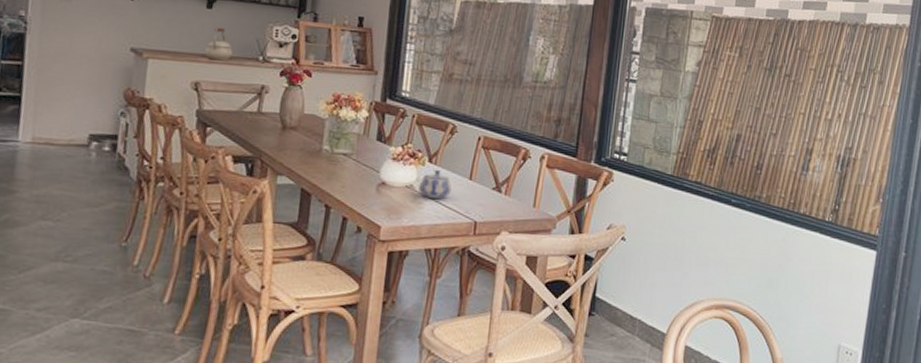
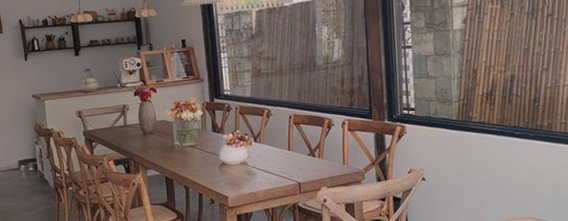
teapot: present [418,169,452,200] -> none [250,146,276,170]

